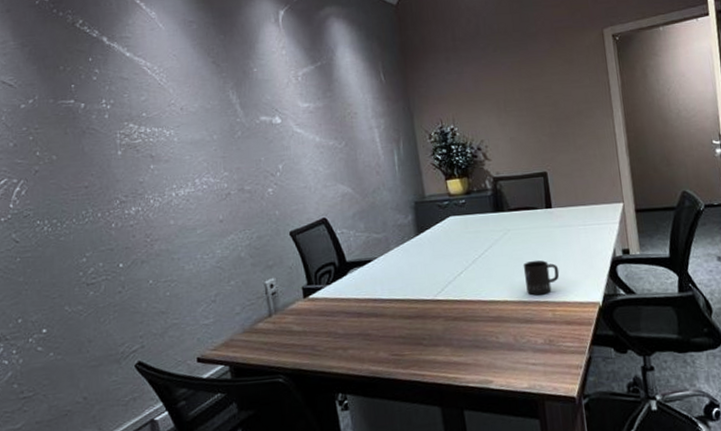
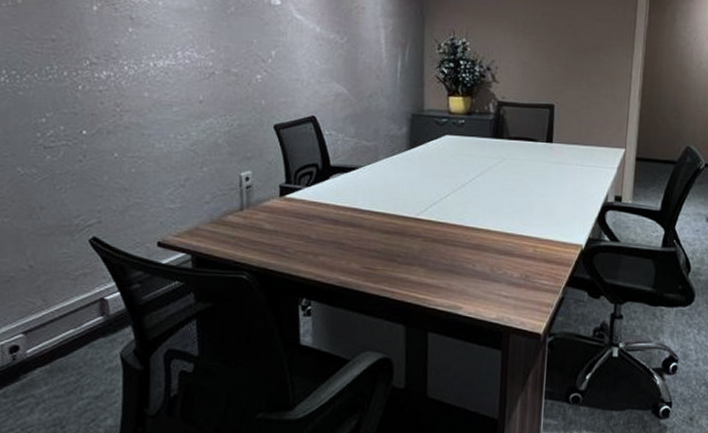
mug: present [523,260,560,296] -> none [512,193,548,230]

